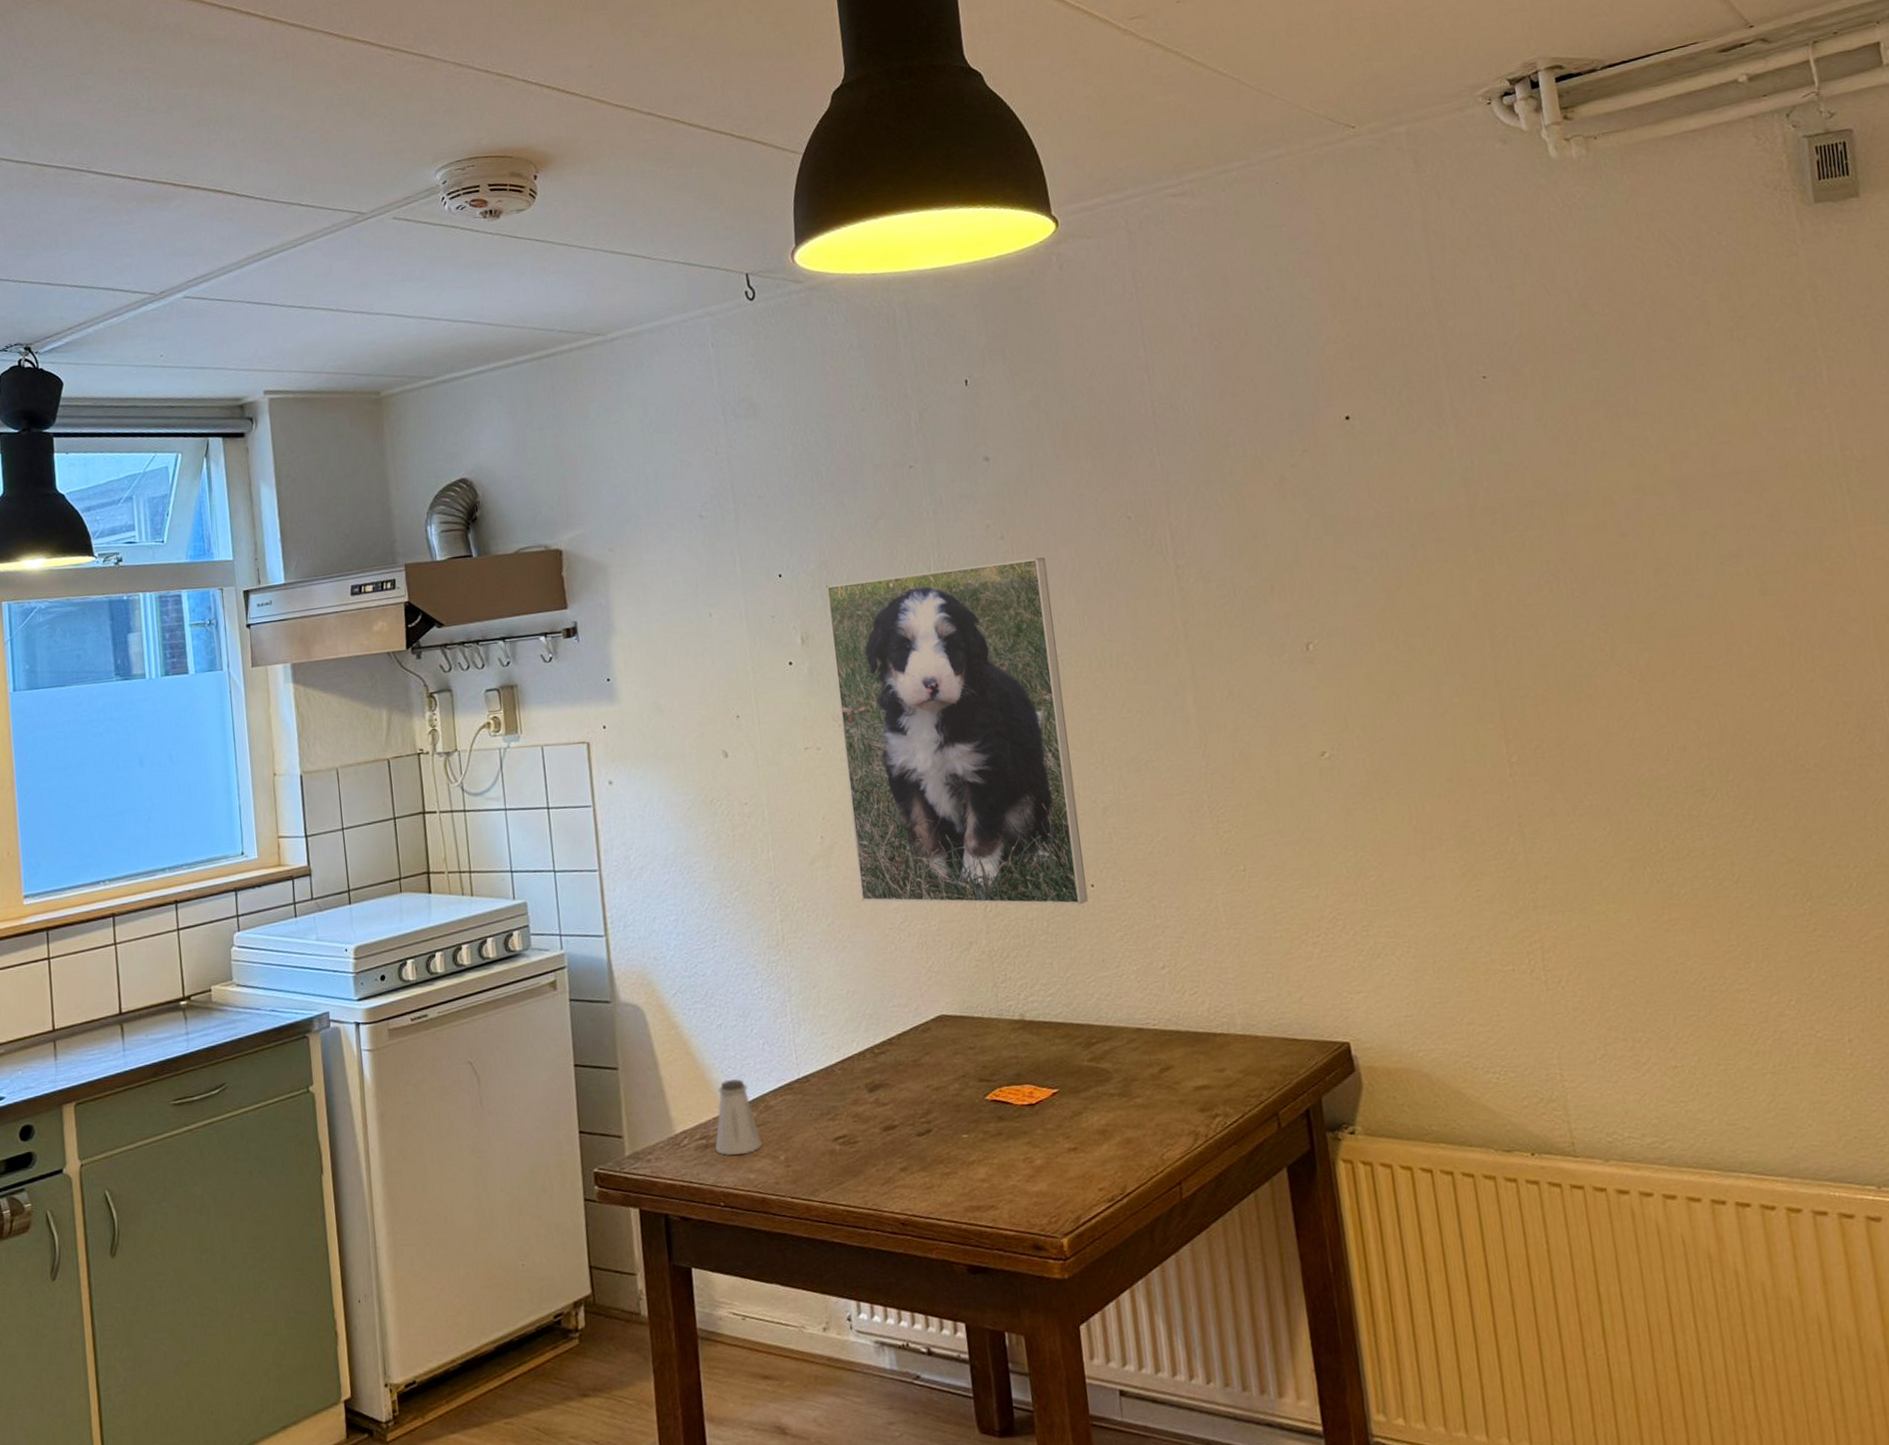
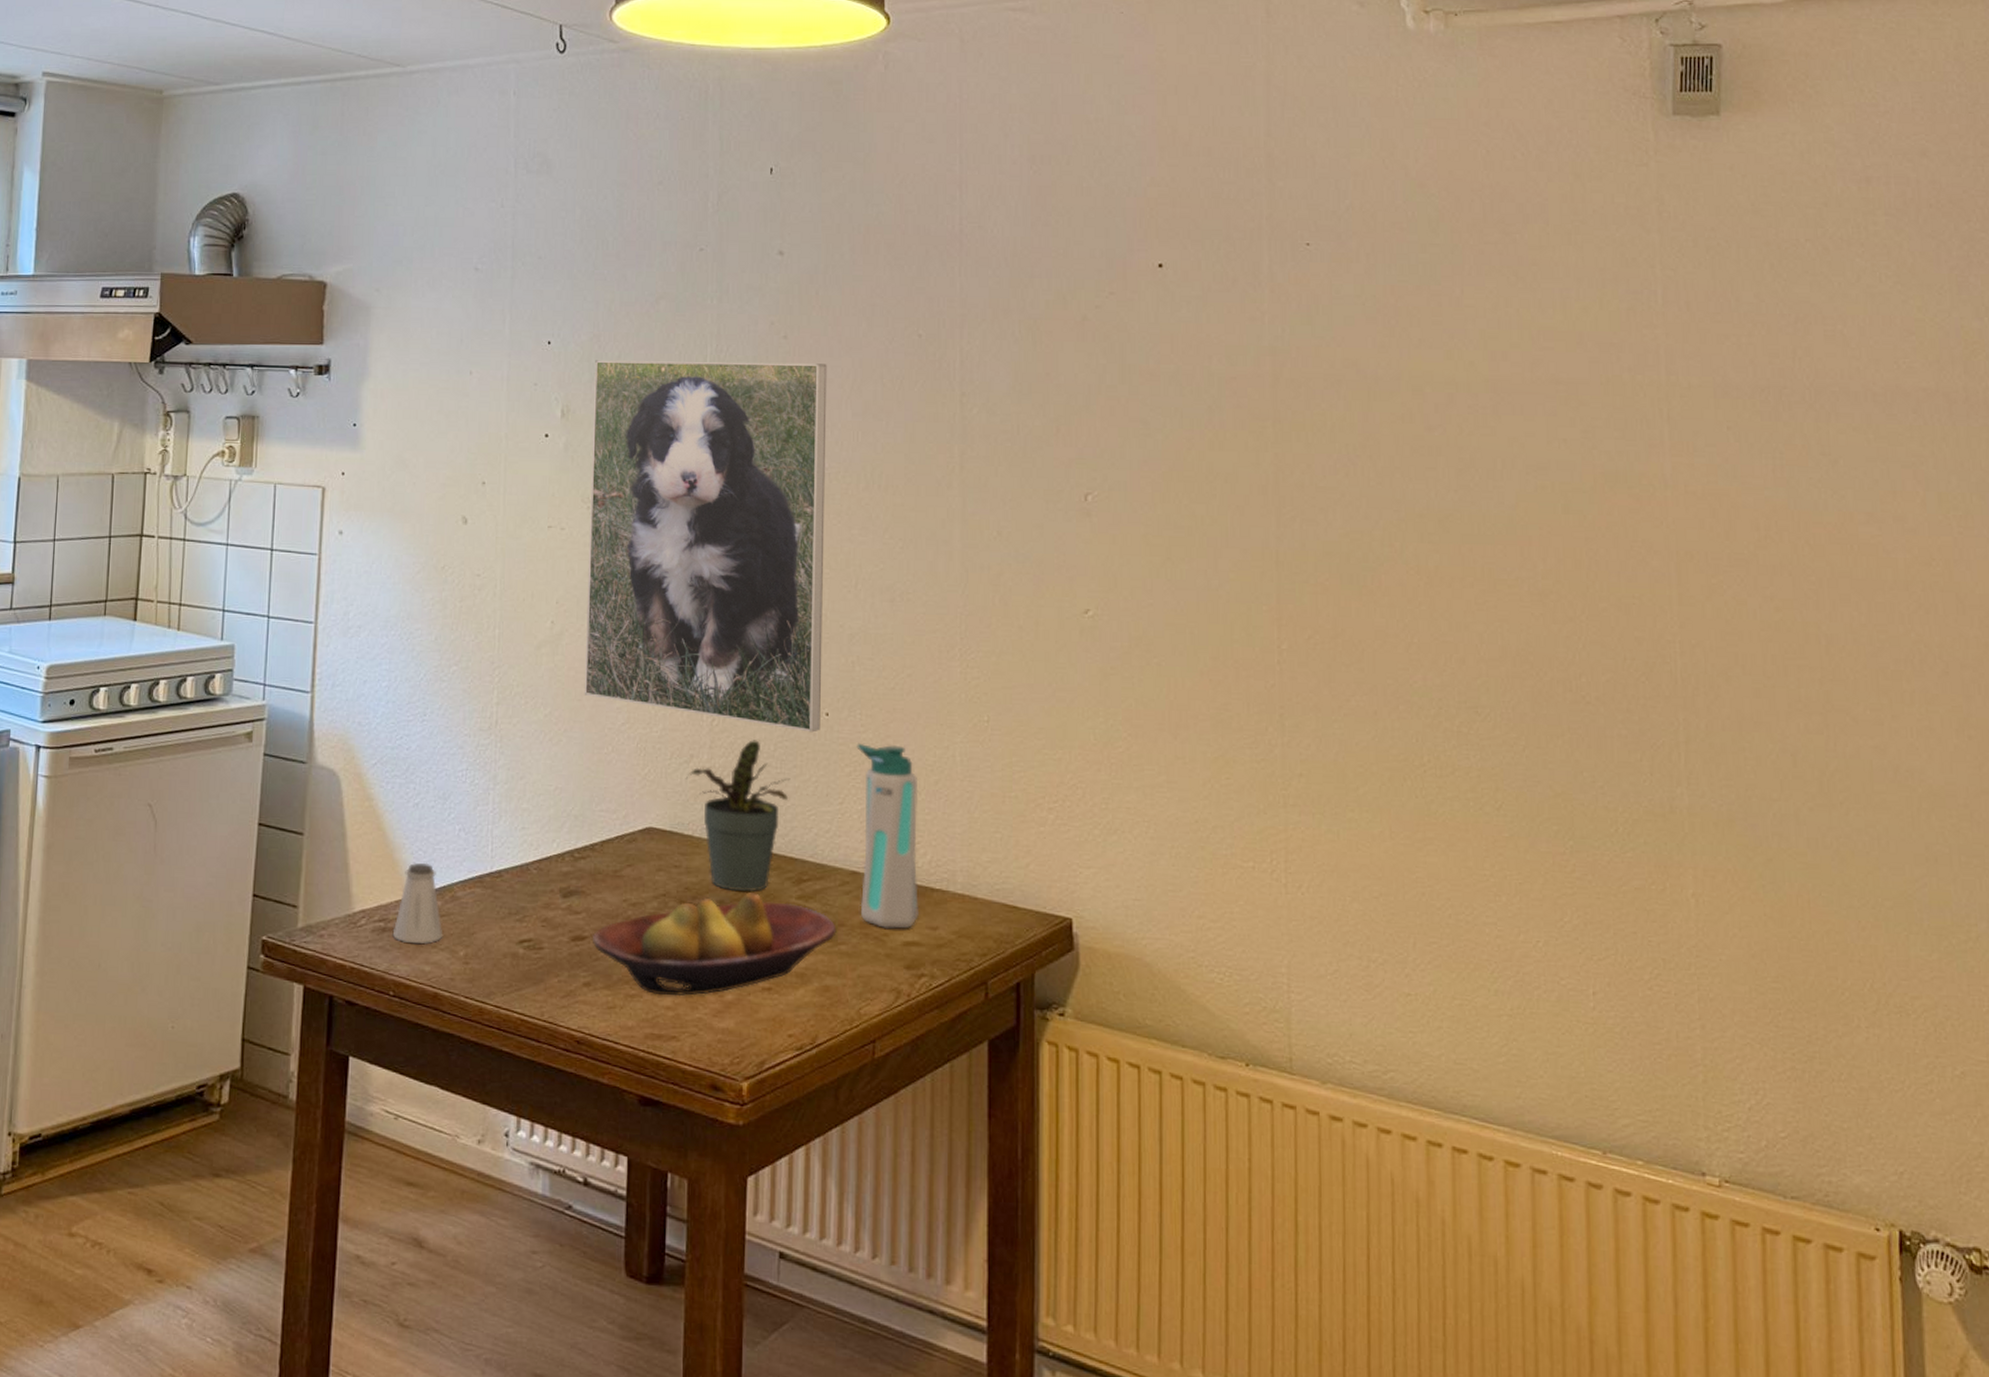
fruit bowl: none [901,1060,1130,1170] -> present [592,891,837,996]
potted plant: none [968,919,1067,1064] -> present [685,740,791,892]
water bottle: none [1124,905,1205,1078] -> present [857,743,919,930]

